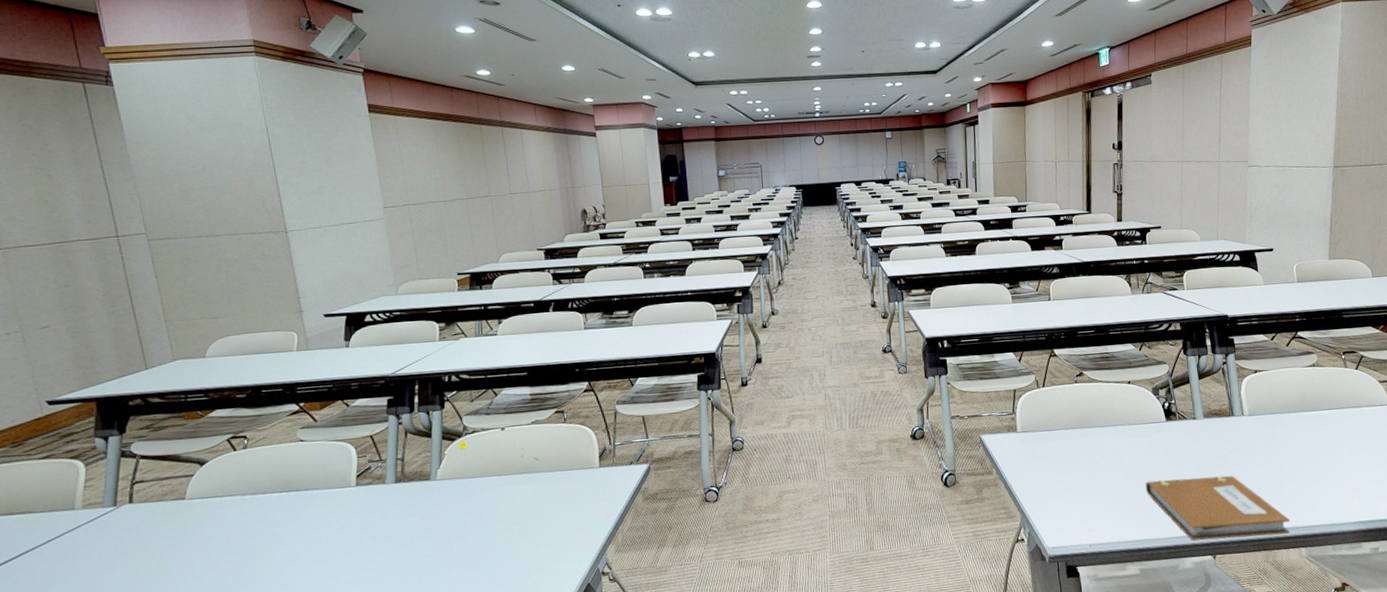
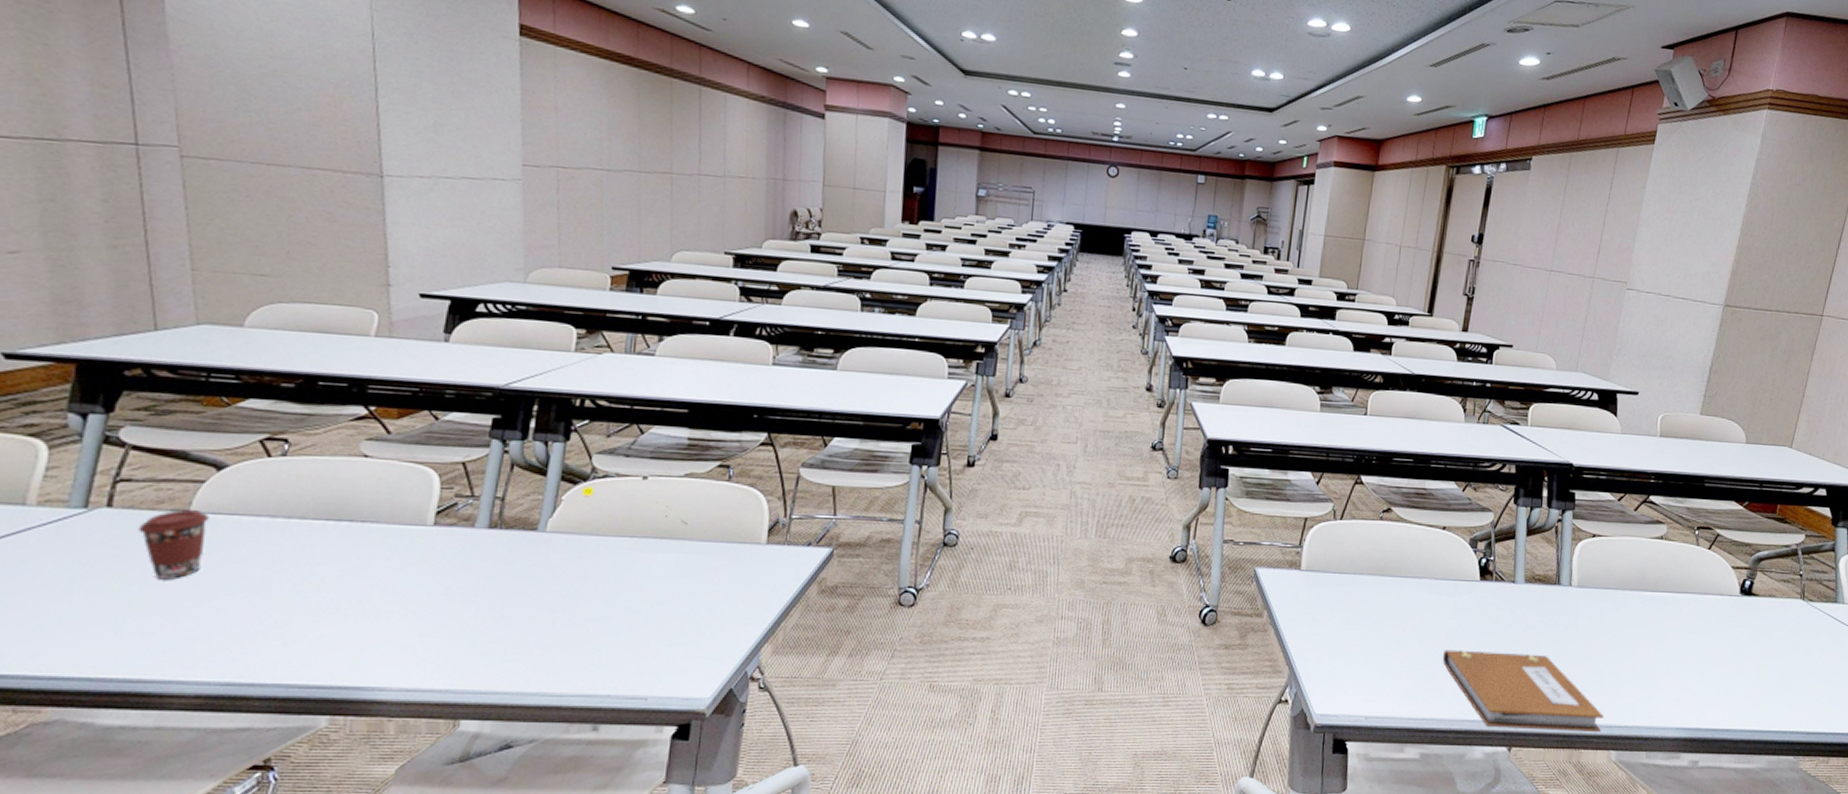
coffee cup: none [152,497,200,552] -> present [138,510,209,580]

